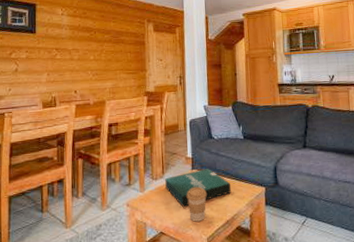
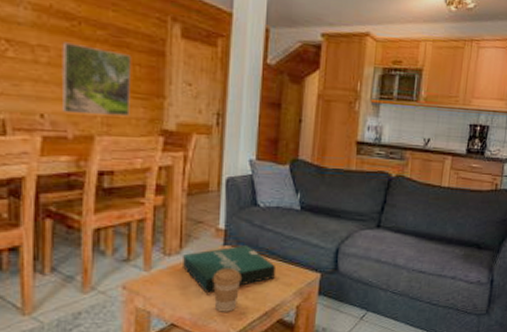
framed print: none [86,45,126,88] -> present [62,42,132,116]

